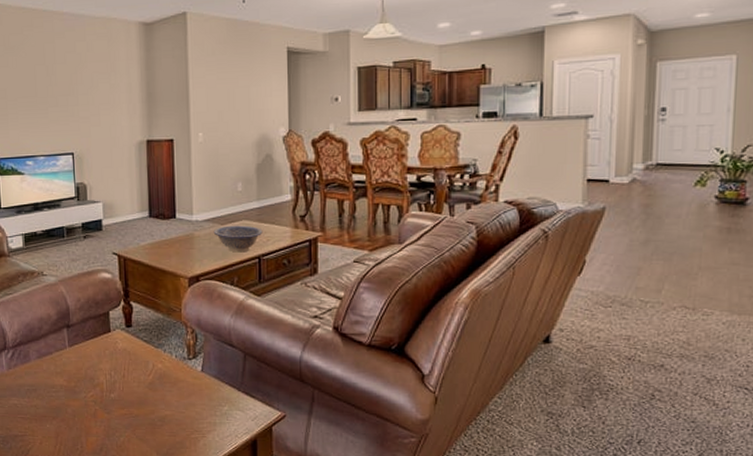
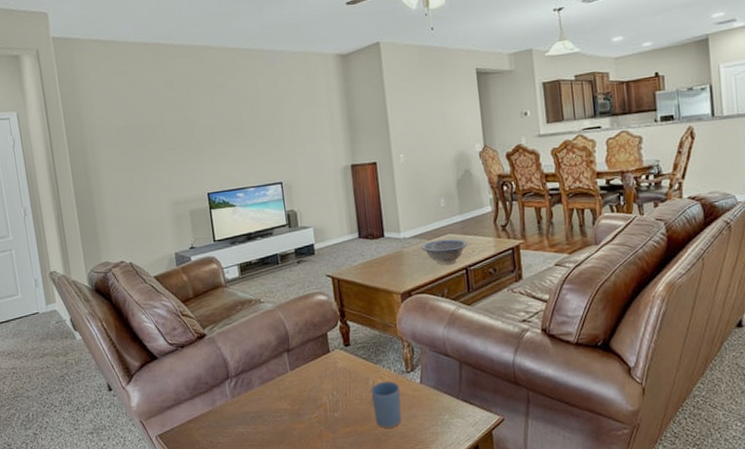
mug: none [149,366,180,414] -> present [370,381,402,428]

